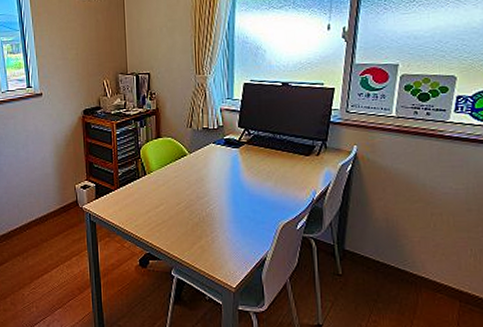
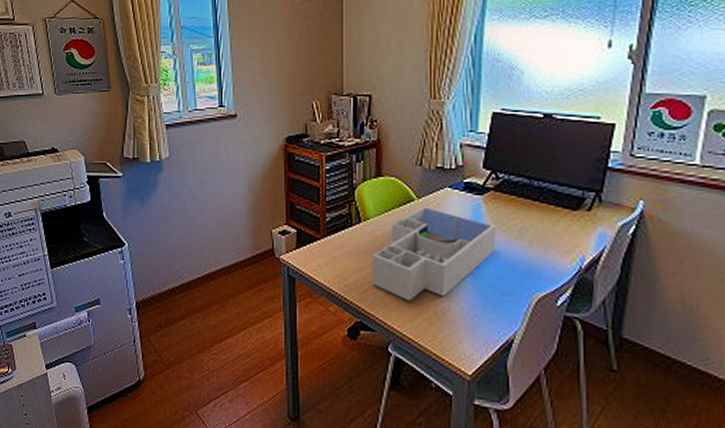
desk organizer: none [155,159,251,235] -> present [371,205,496,302]

